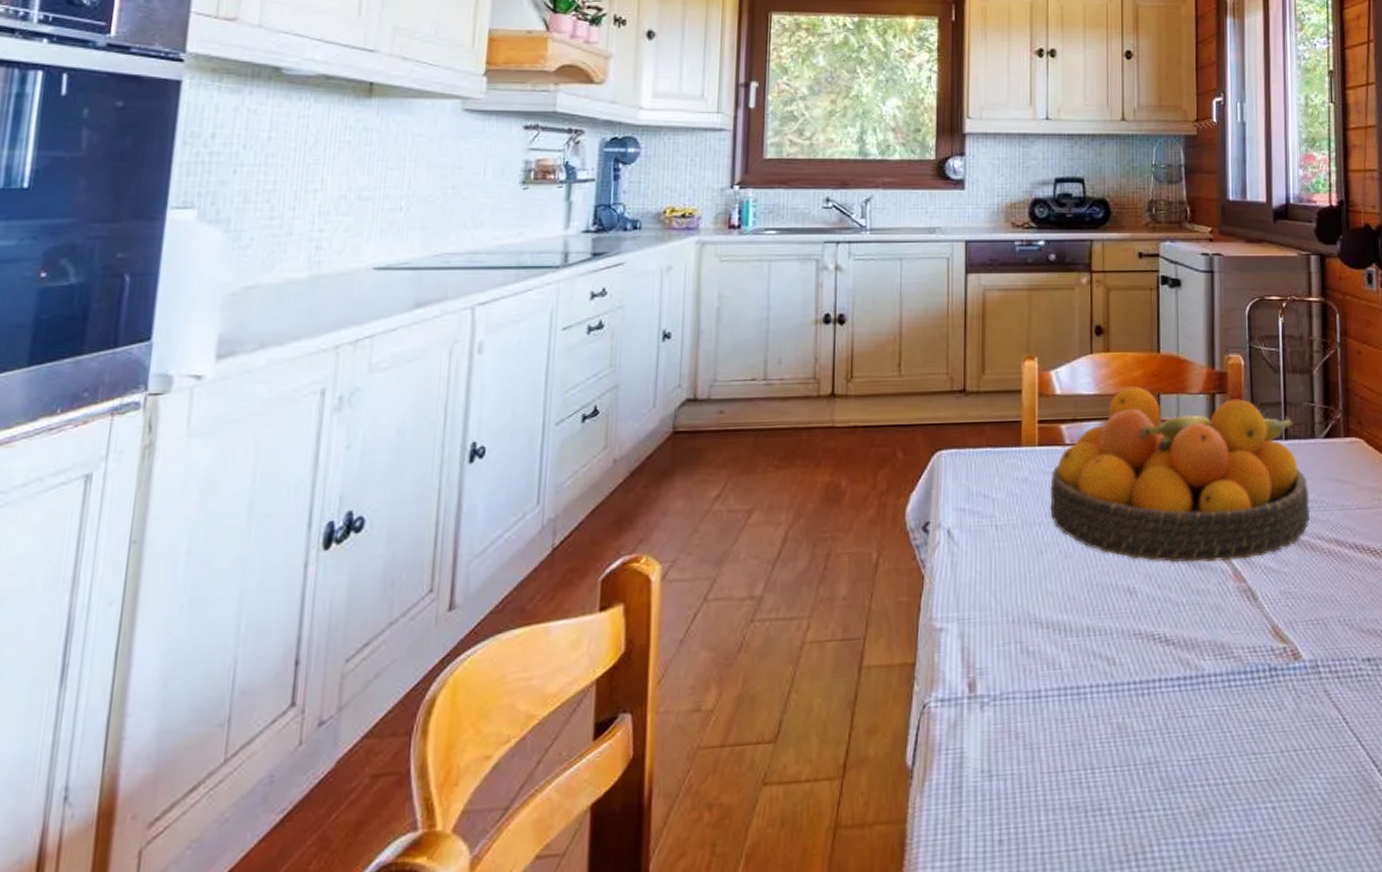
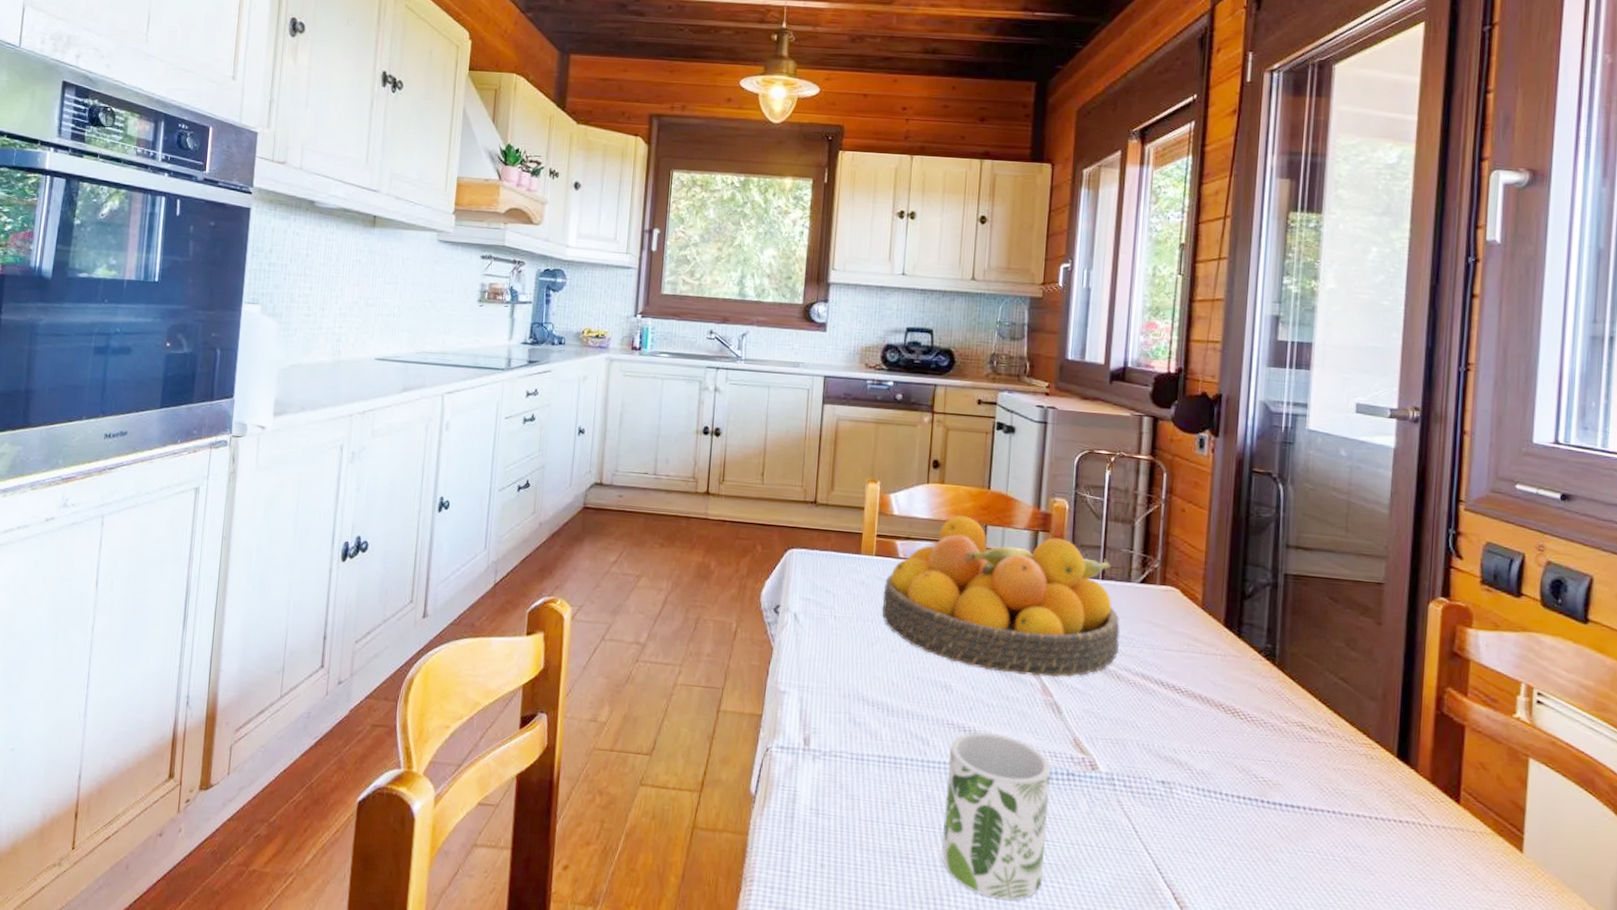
mug: none [1138,636,1255,838] -> present [941,732,1051,900]

